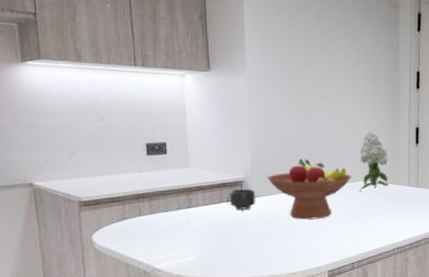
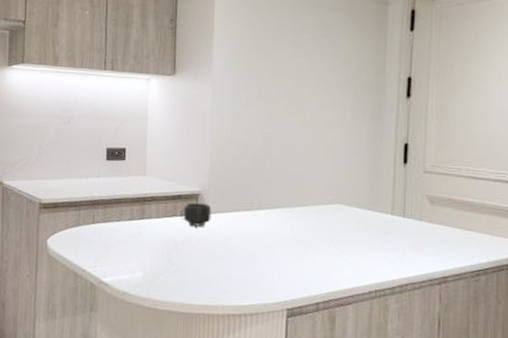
fruit bowl: present [267,159,352,220] -> none [225,173,322,246]
flower: present [359,130,389,192] -> none [330,144,368,218]

